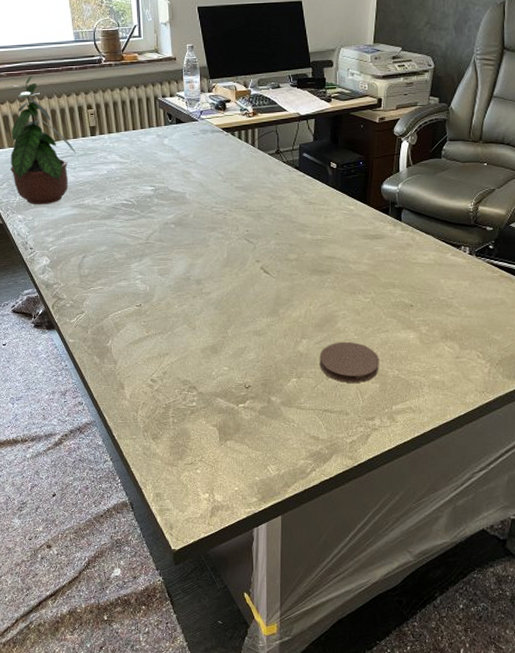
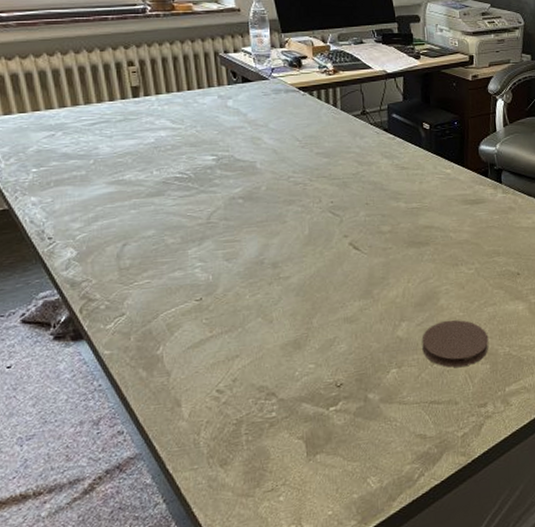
potted plant: present [10,74,76,205] -> none [19,25,113,184]

